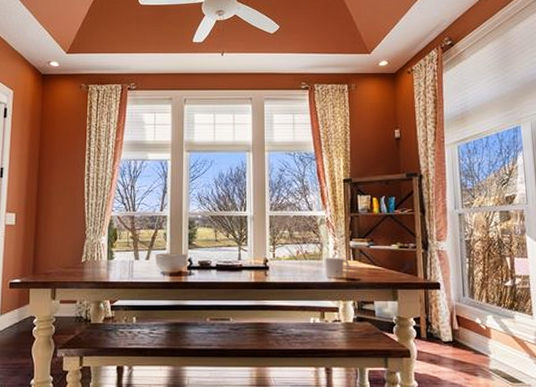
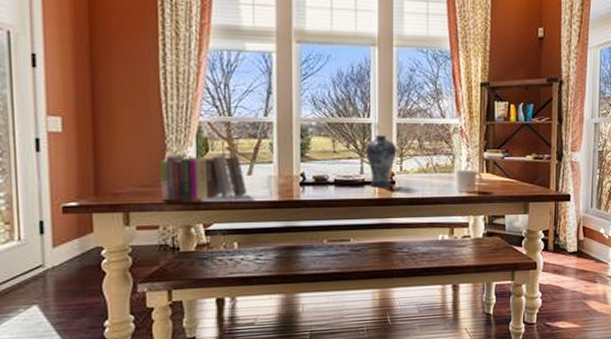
books: none [80,242,145,280] -> present [161,154,246,201]
bowl: present [155,253,187,273] -> none [258,167,299,190]
vase: none [242,226,270,273] -> present [365,135,397,188]

